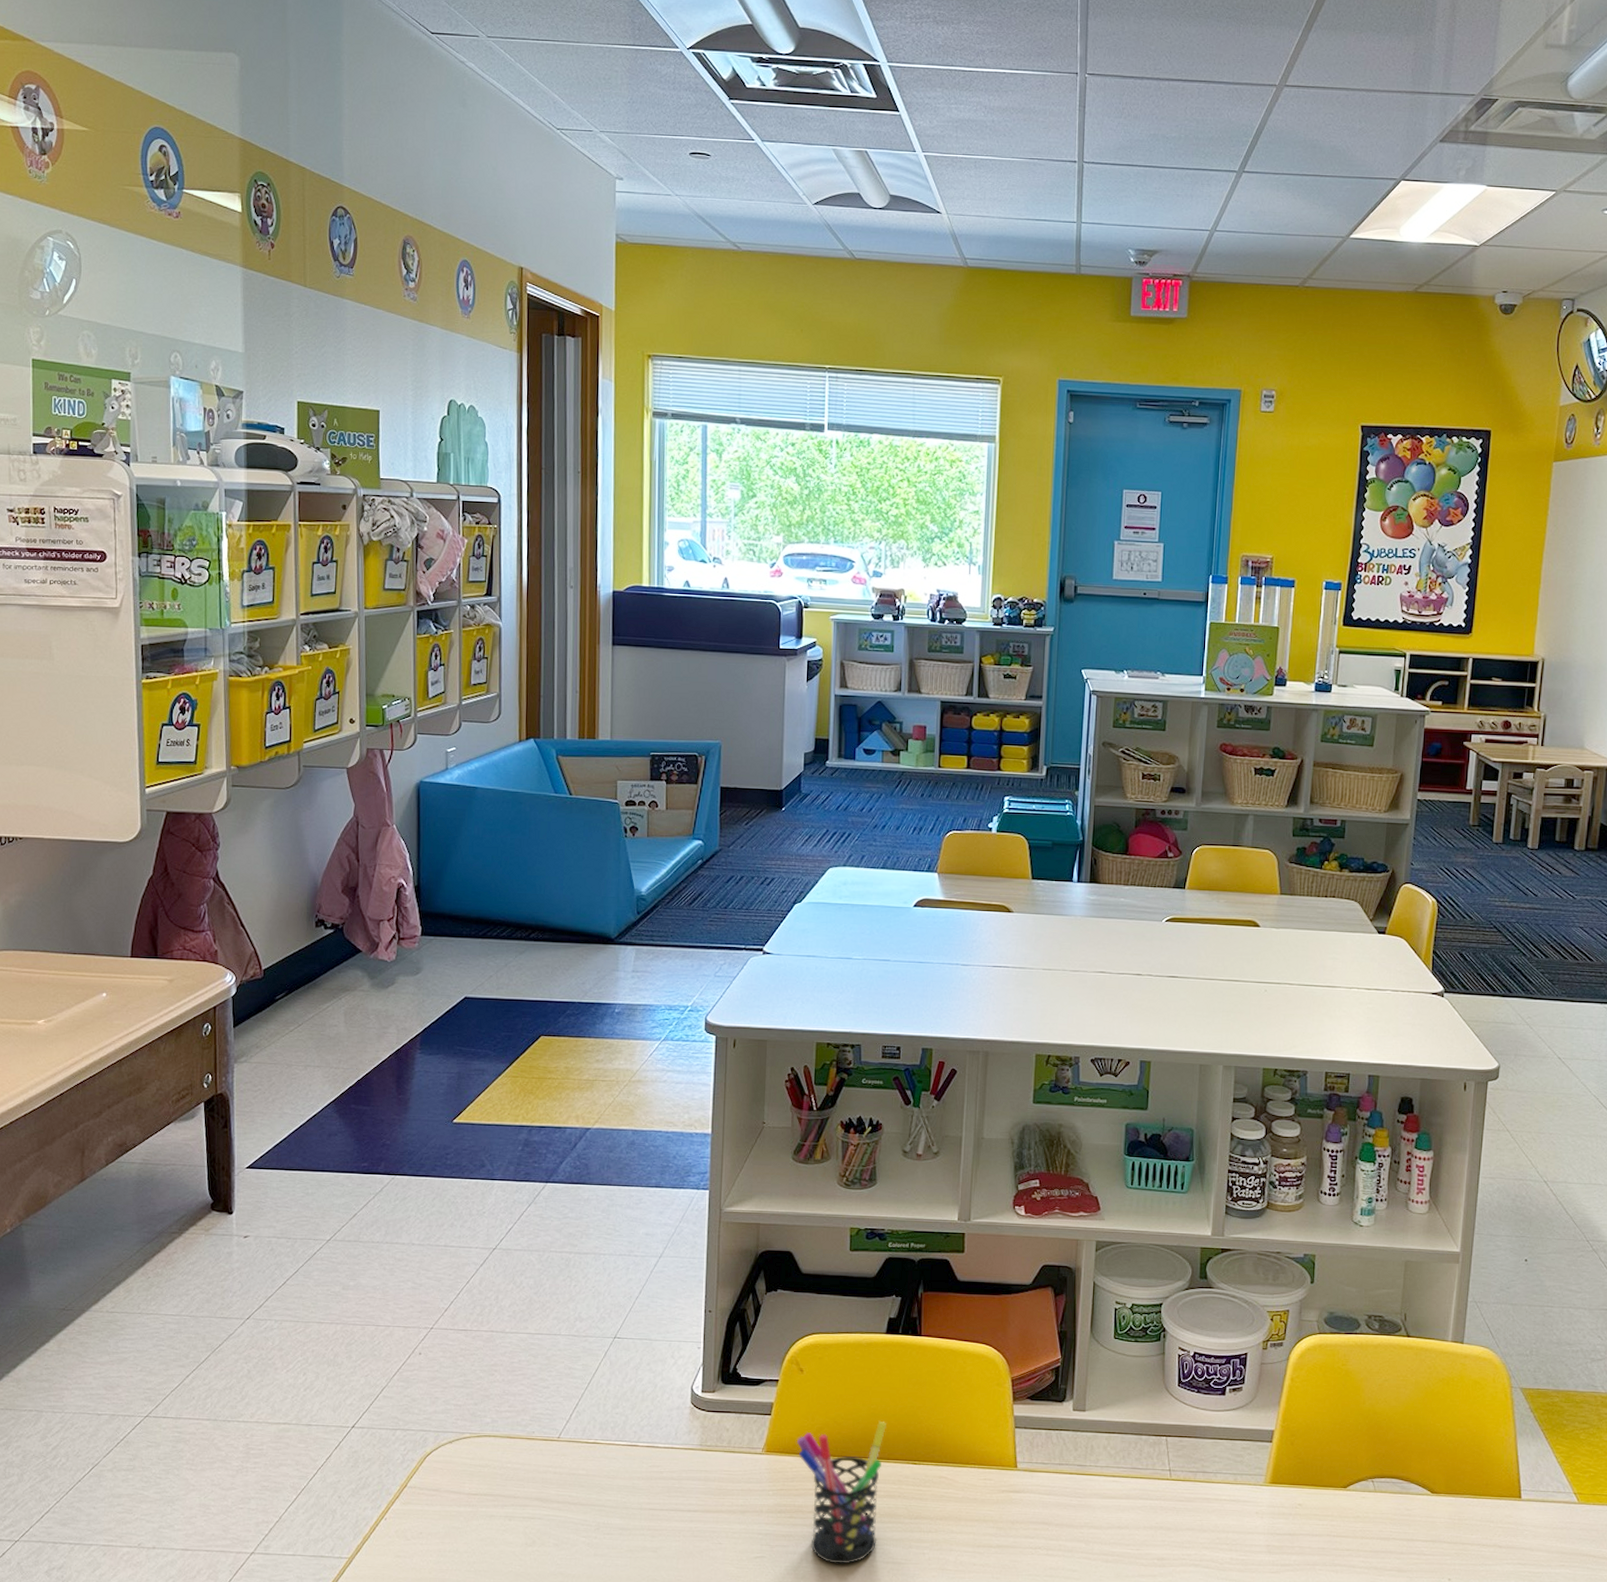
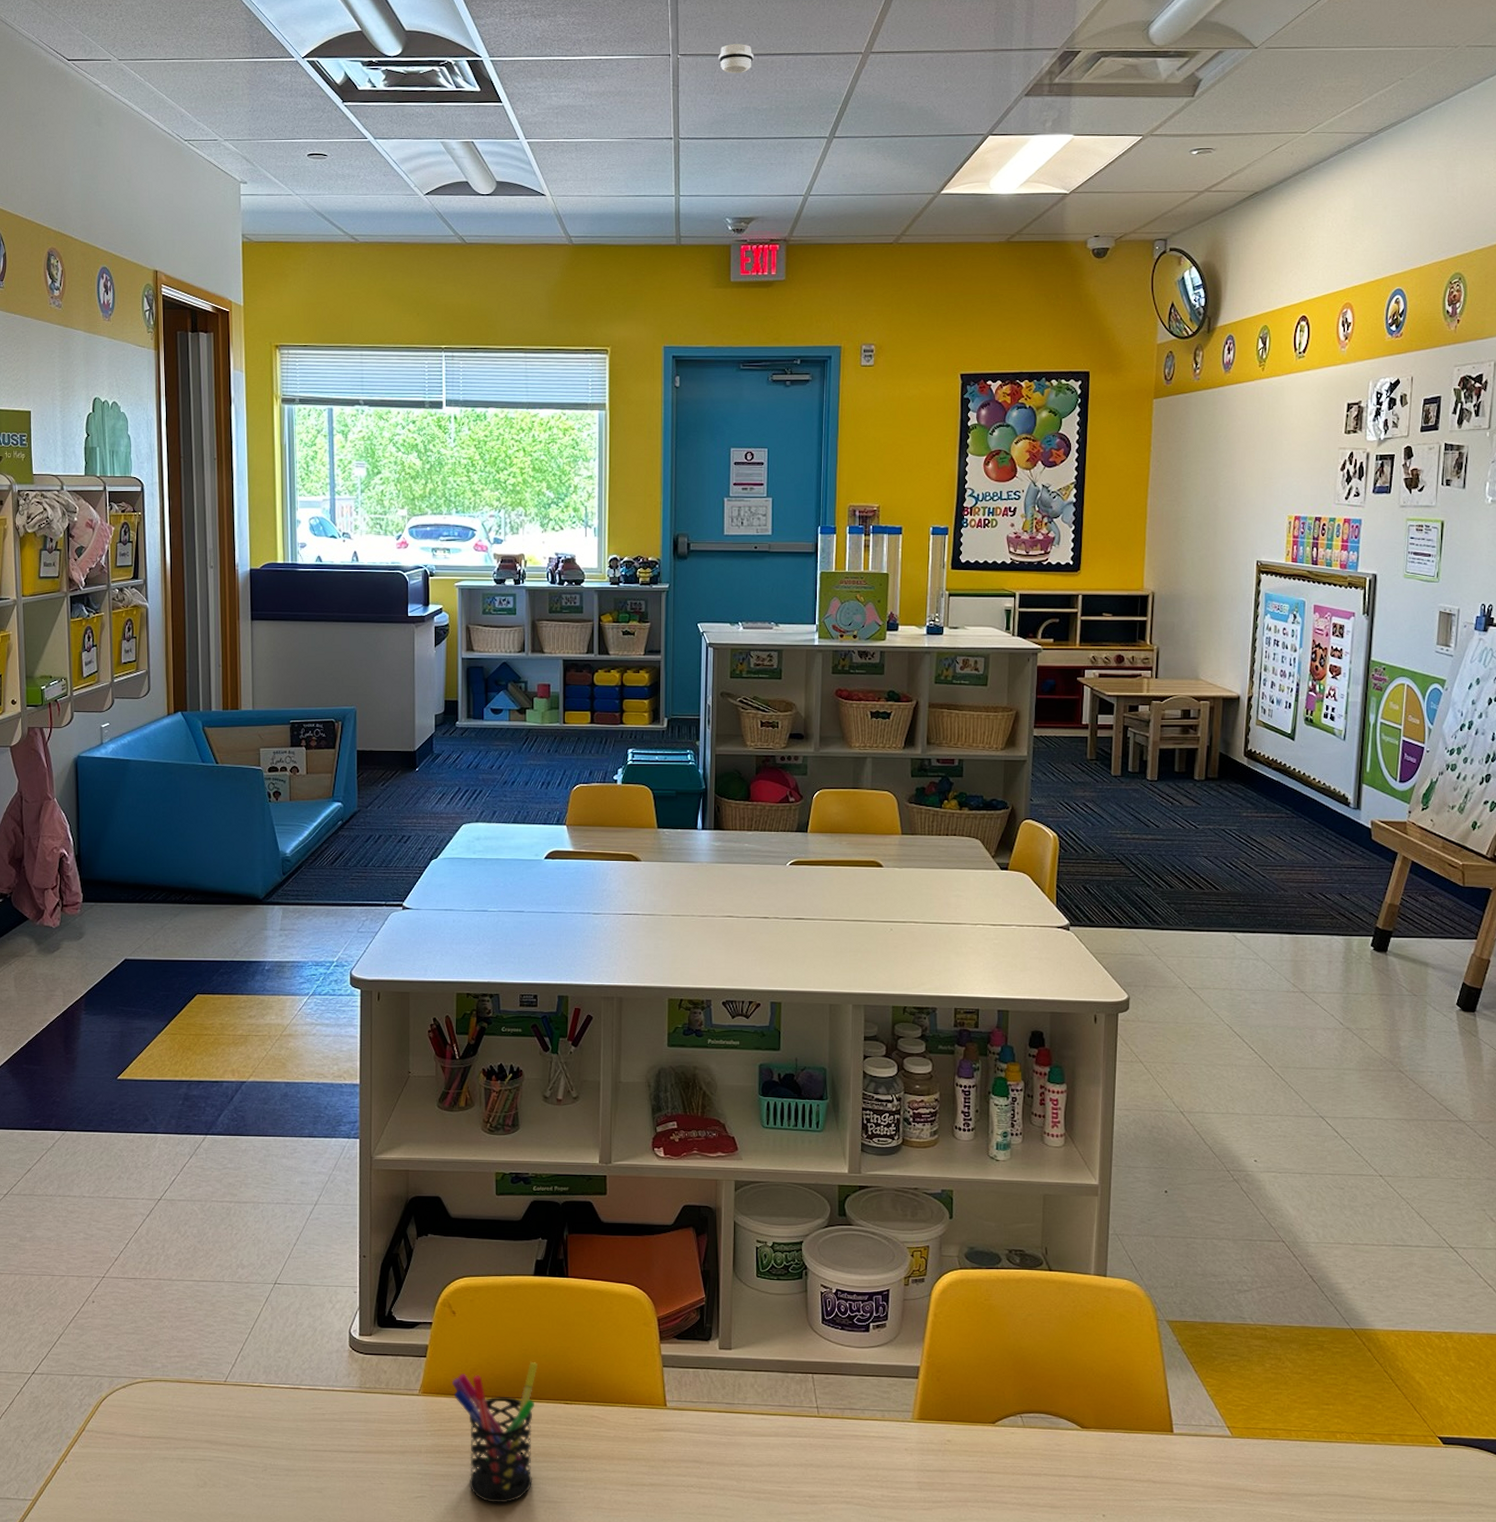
smoke detector: none [1128,66,1164,98] -> present [718,44,753,73]

